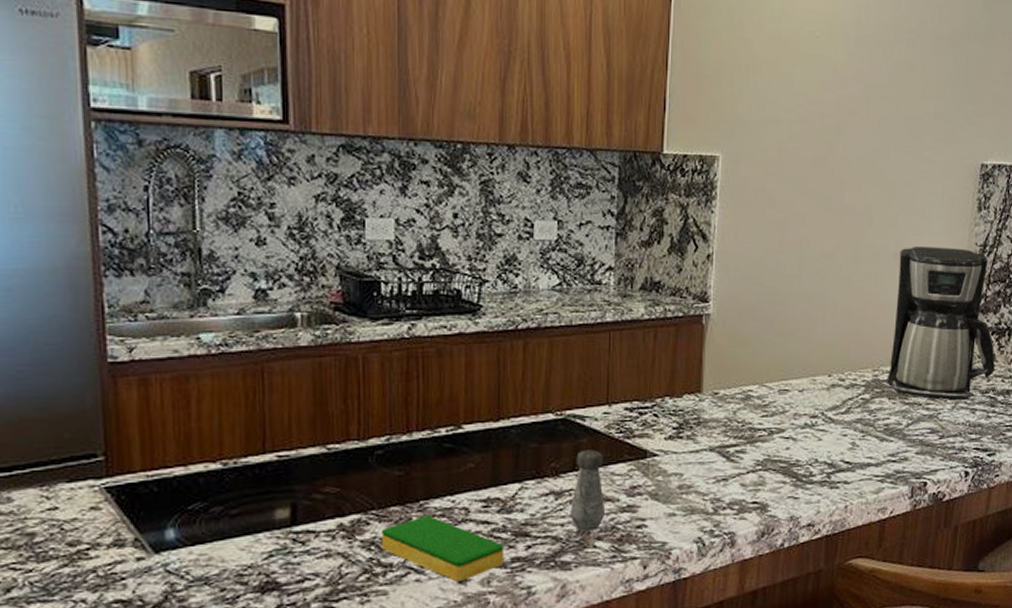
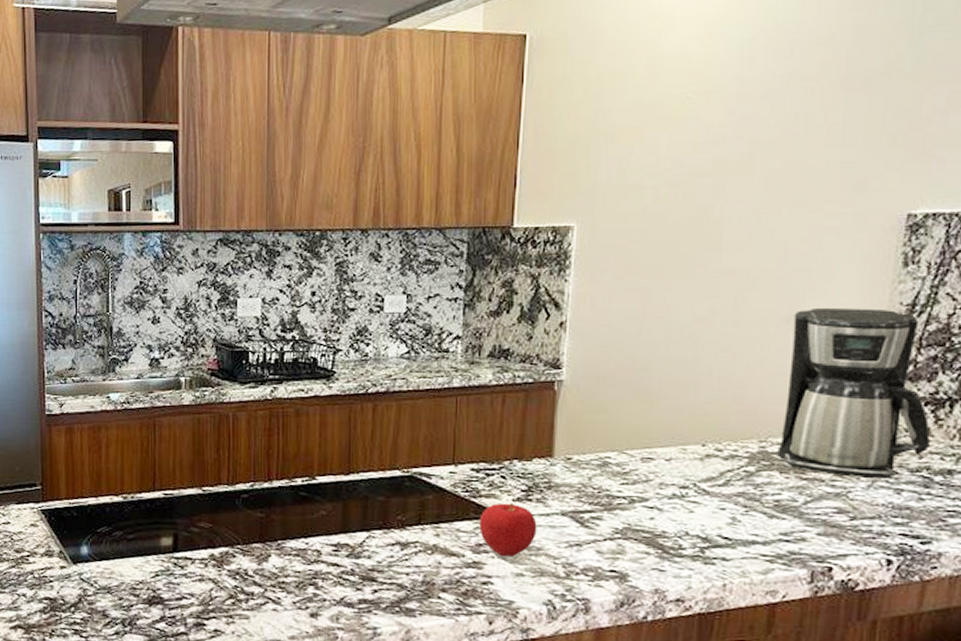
dish sponge: present [381,516,505,581] -> none [244,554,353,615]
salt shaker: present [569,449,606,531] -> none [415,505,451,582]
apple: none [633,442,688,497] -> present [479,503,537,557]

